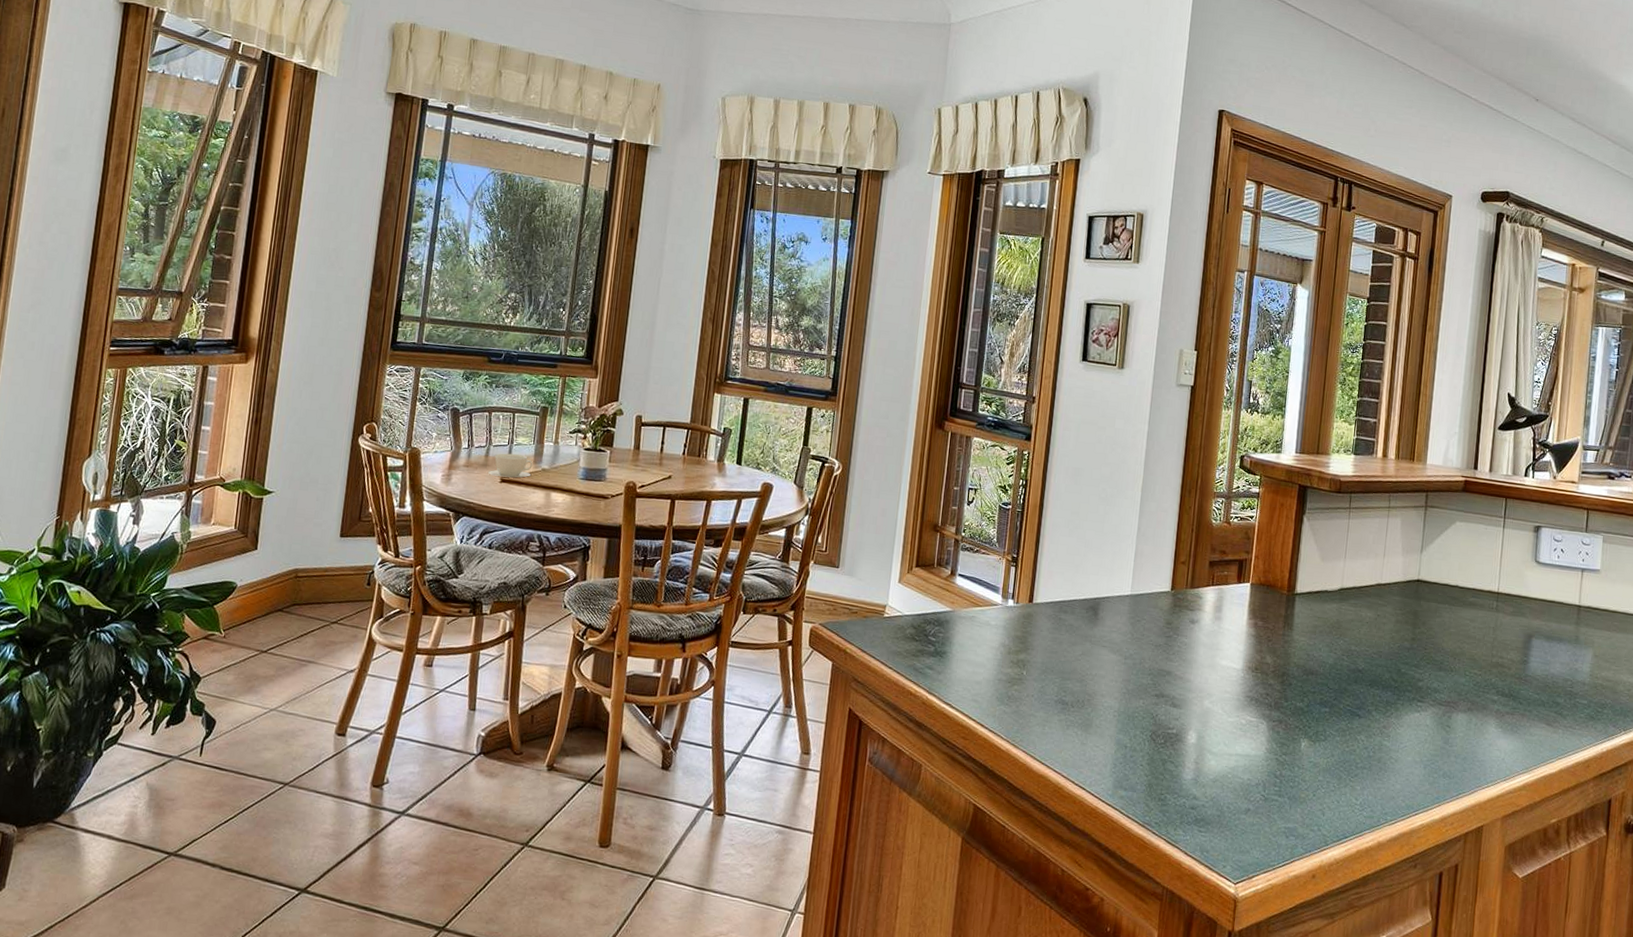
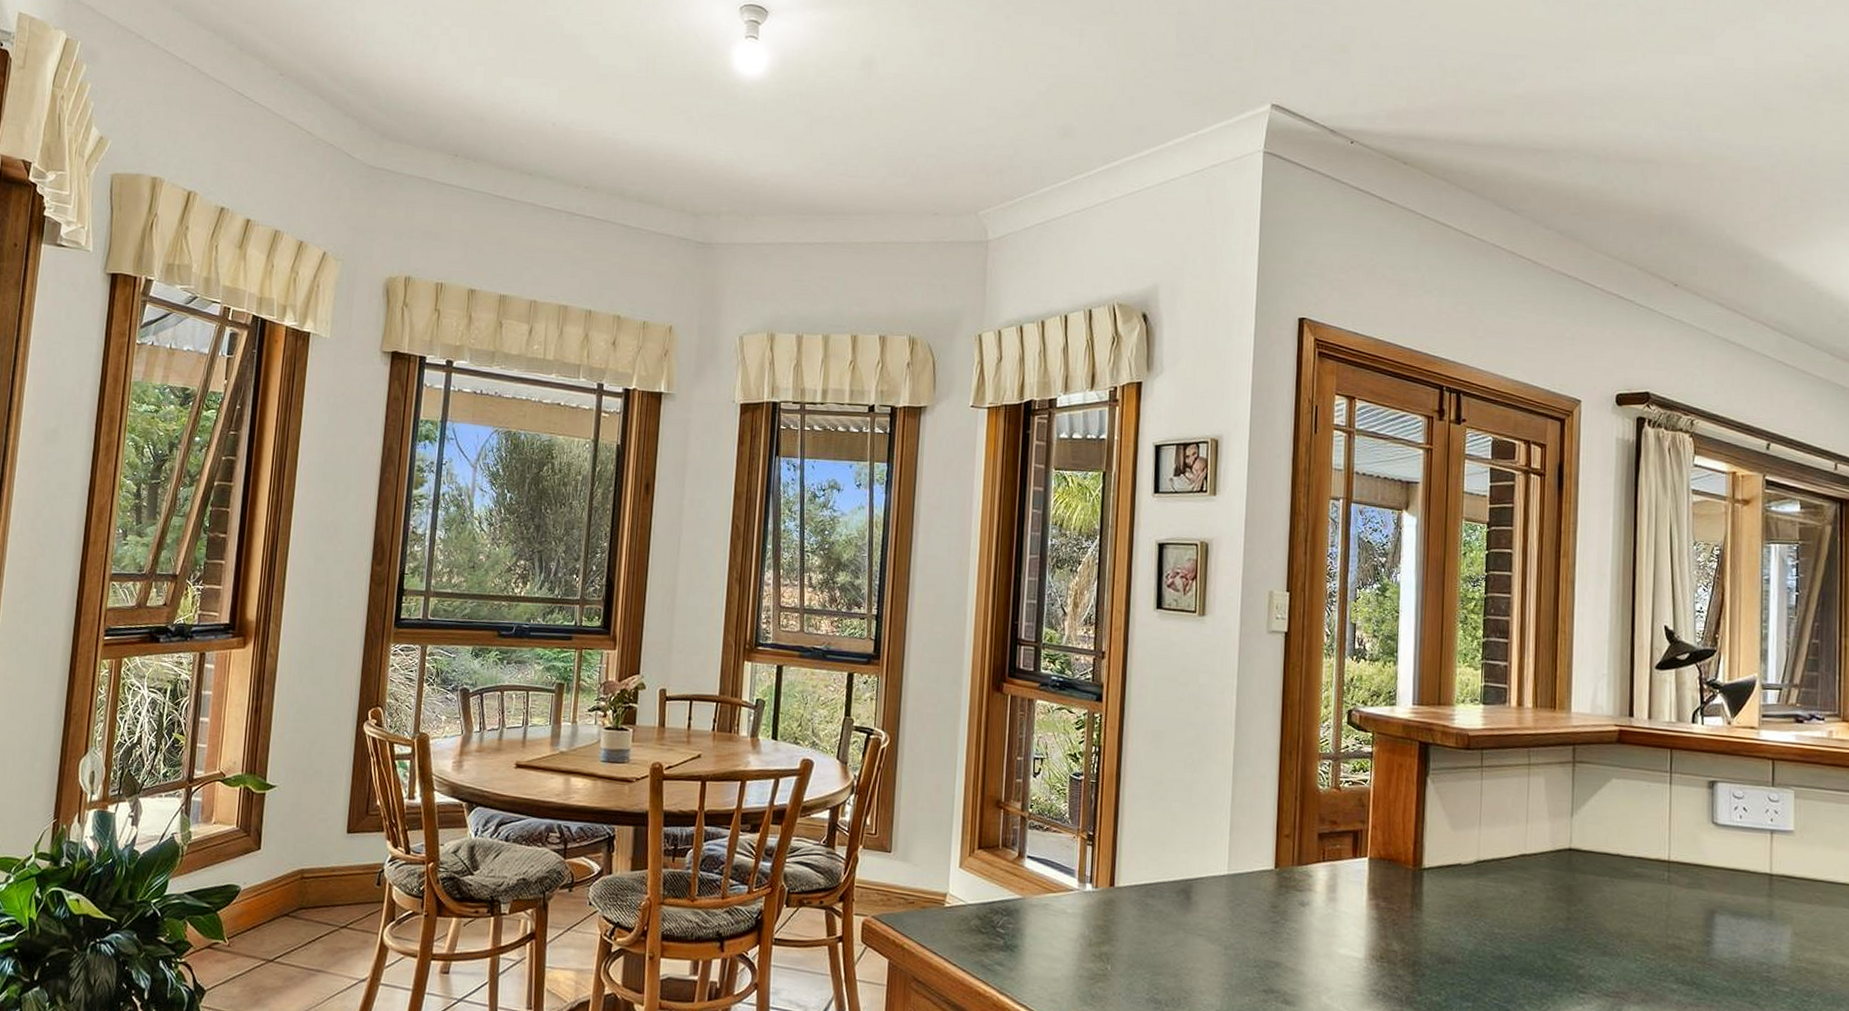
teacup: present [487,453,533,478] -> none [501,736,550,763]

